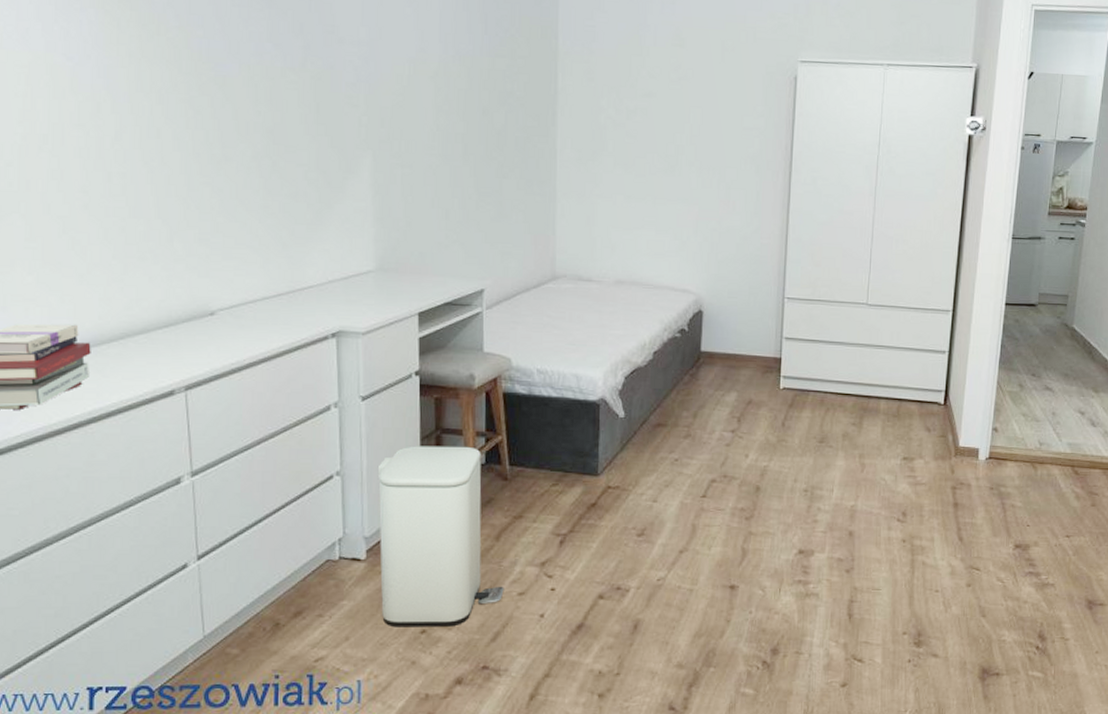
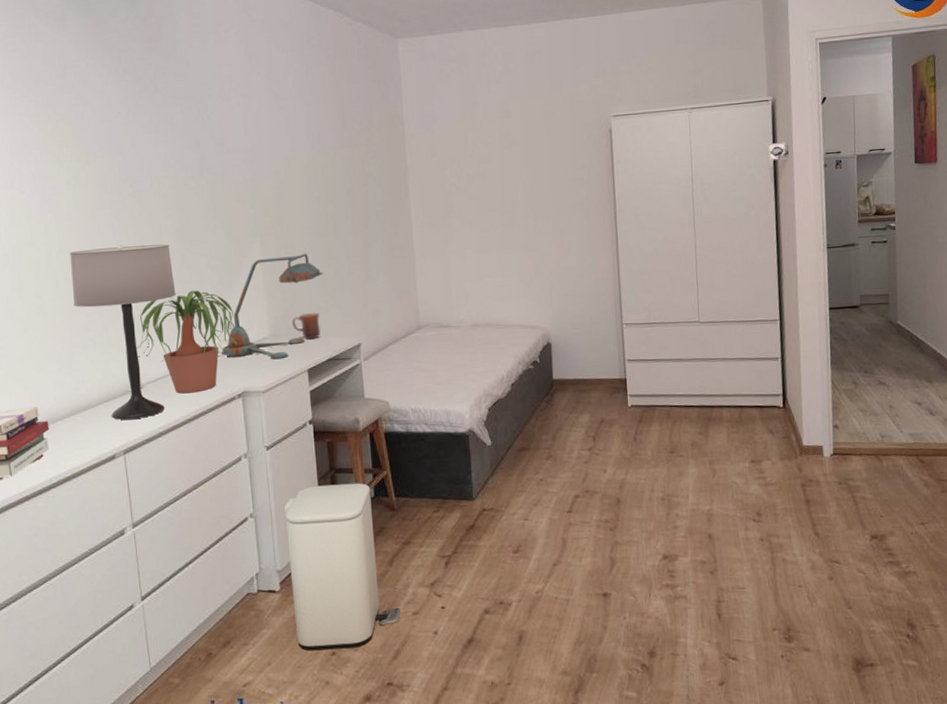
table lamp: none [128,140,262,350] -> present [70,244,176,420]
potted plant: none [208,205,348,327] -> present [136,290,247,394]
desk lamp: none [317,176,446,298] -> present [223,253,323,360]
mug: none [404,247,439,279] -> present [292,312,321,340]

